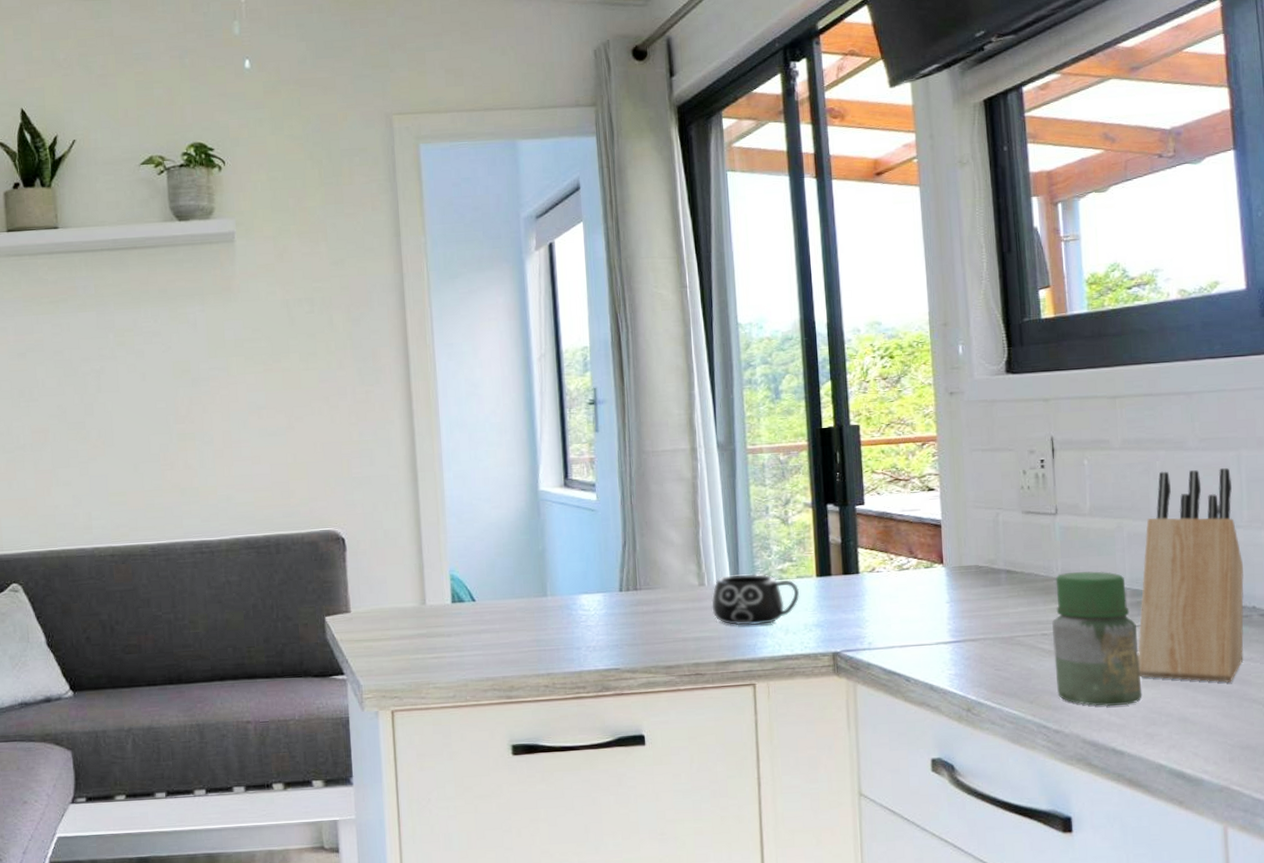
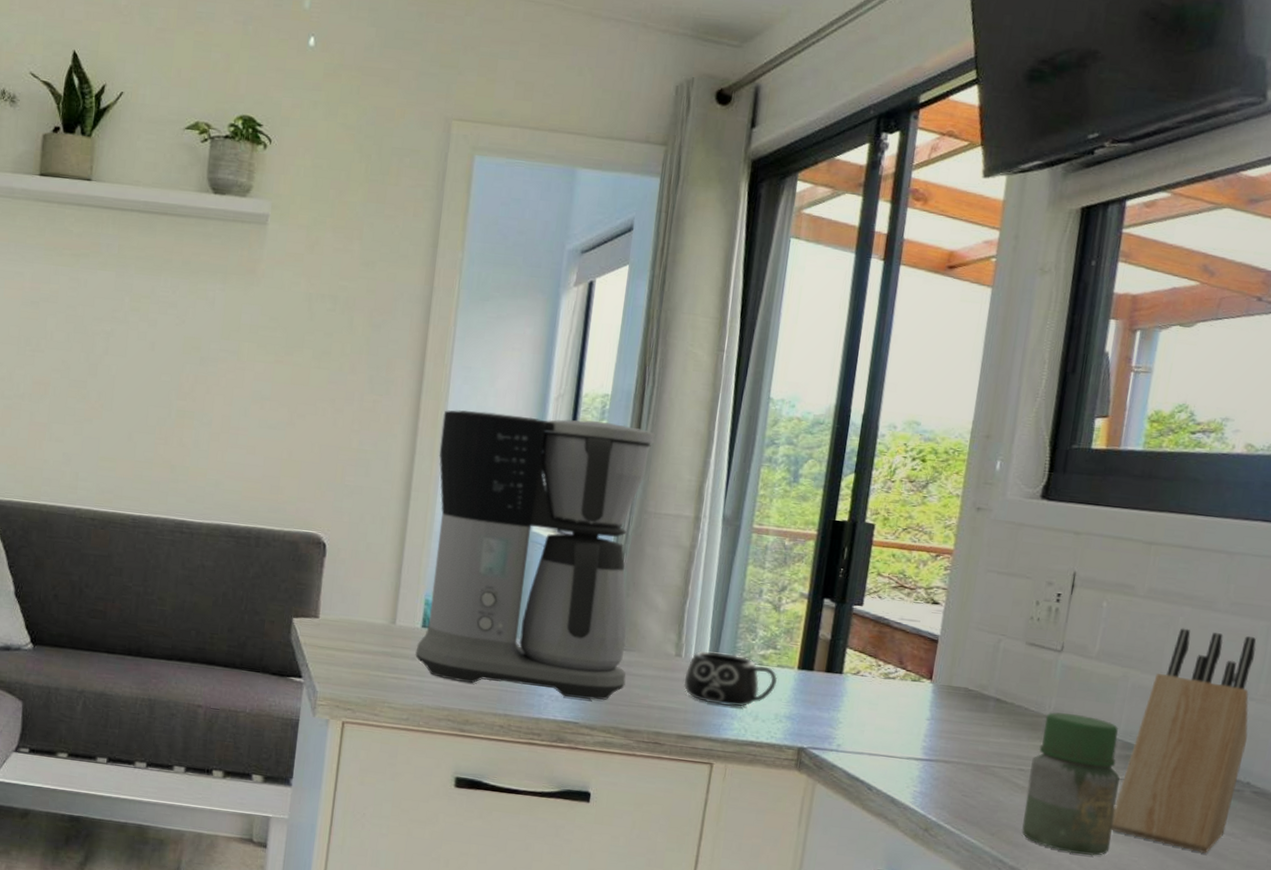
coffee maker: none [435,373,657,650] -> present [415,410,655,700]

